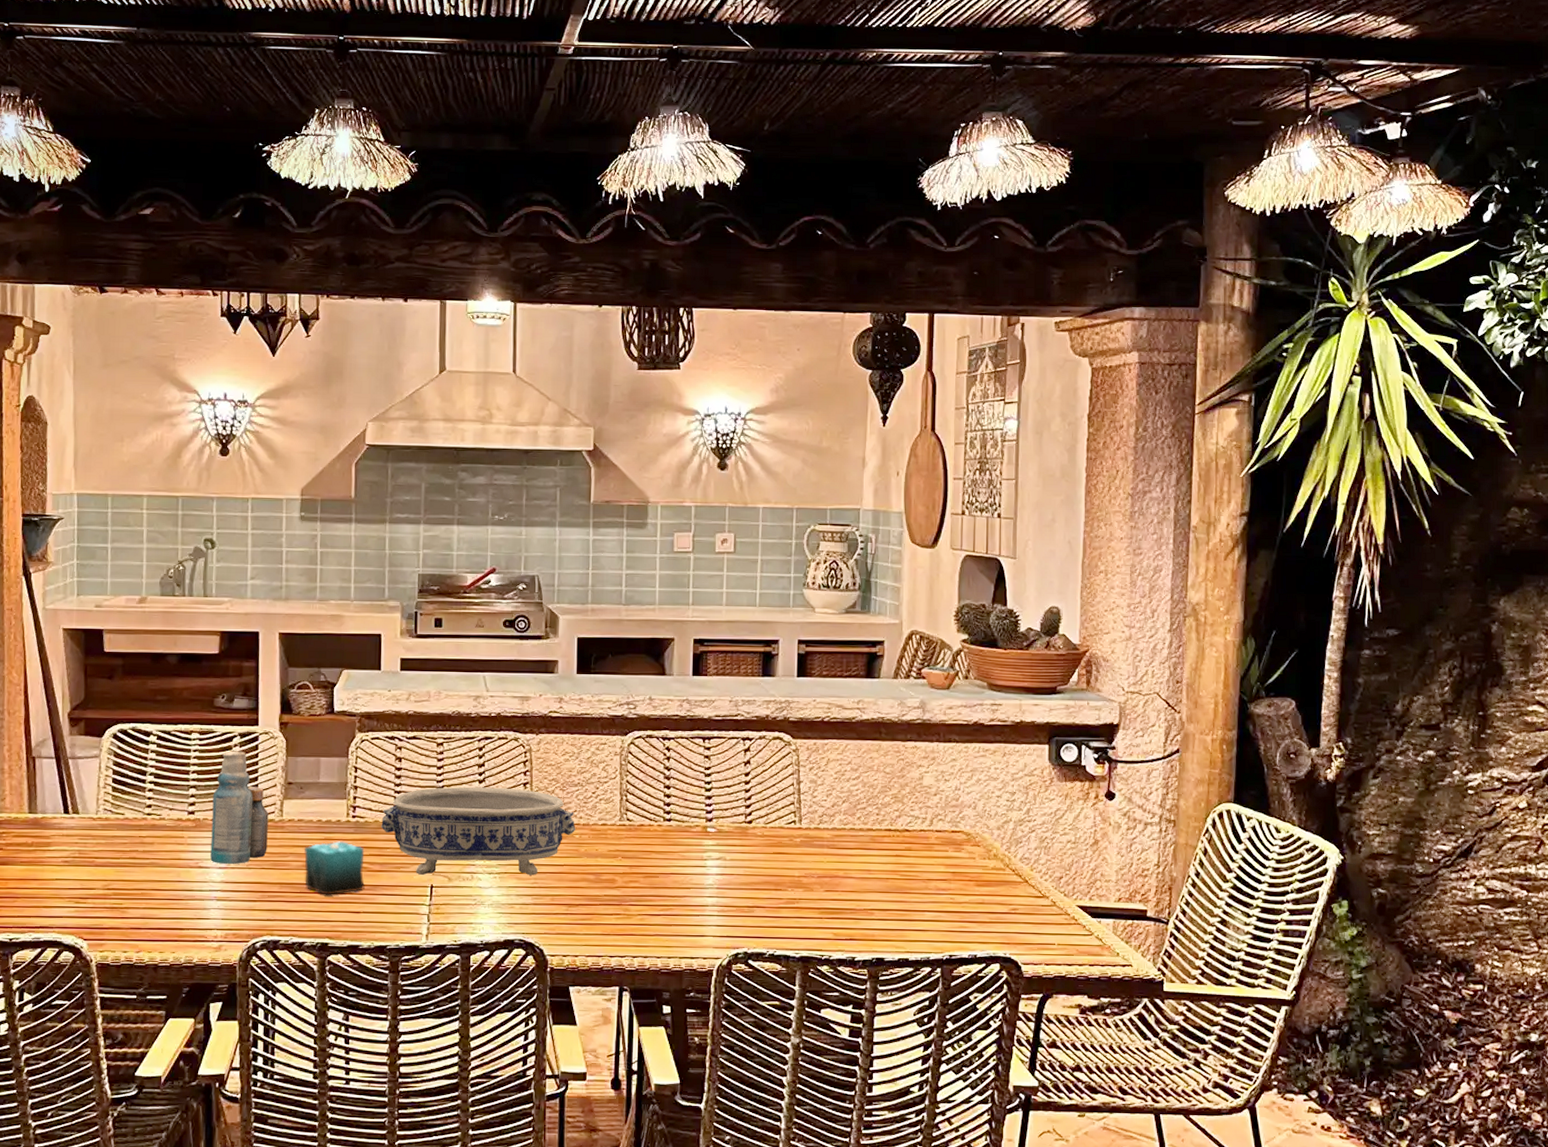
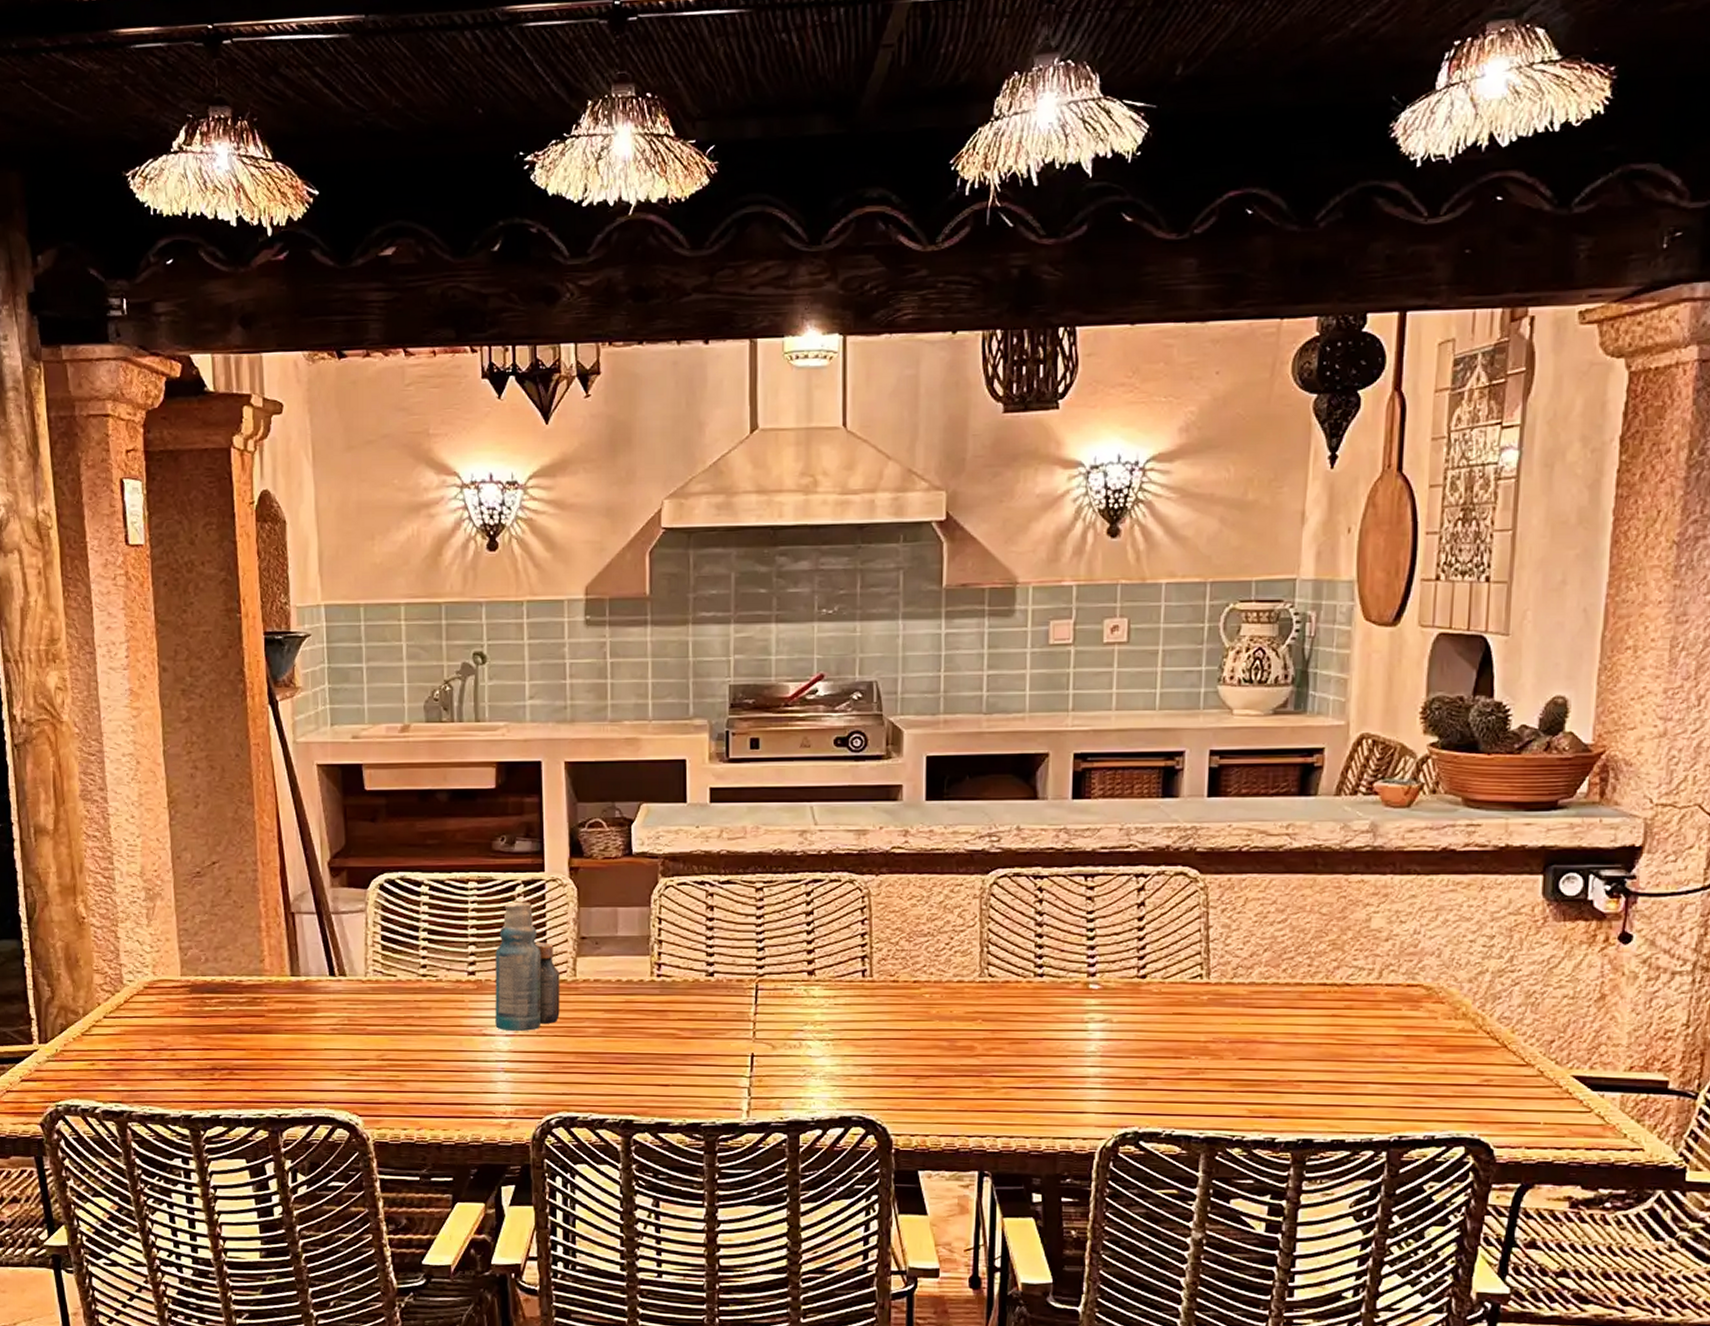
candle: present [304,840,365,895] -> none [603,1003,674,1066]
decorative bowl: present [380,786,576,876] -> none [690,939,925,1043]

